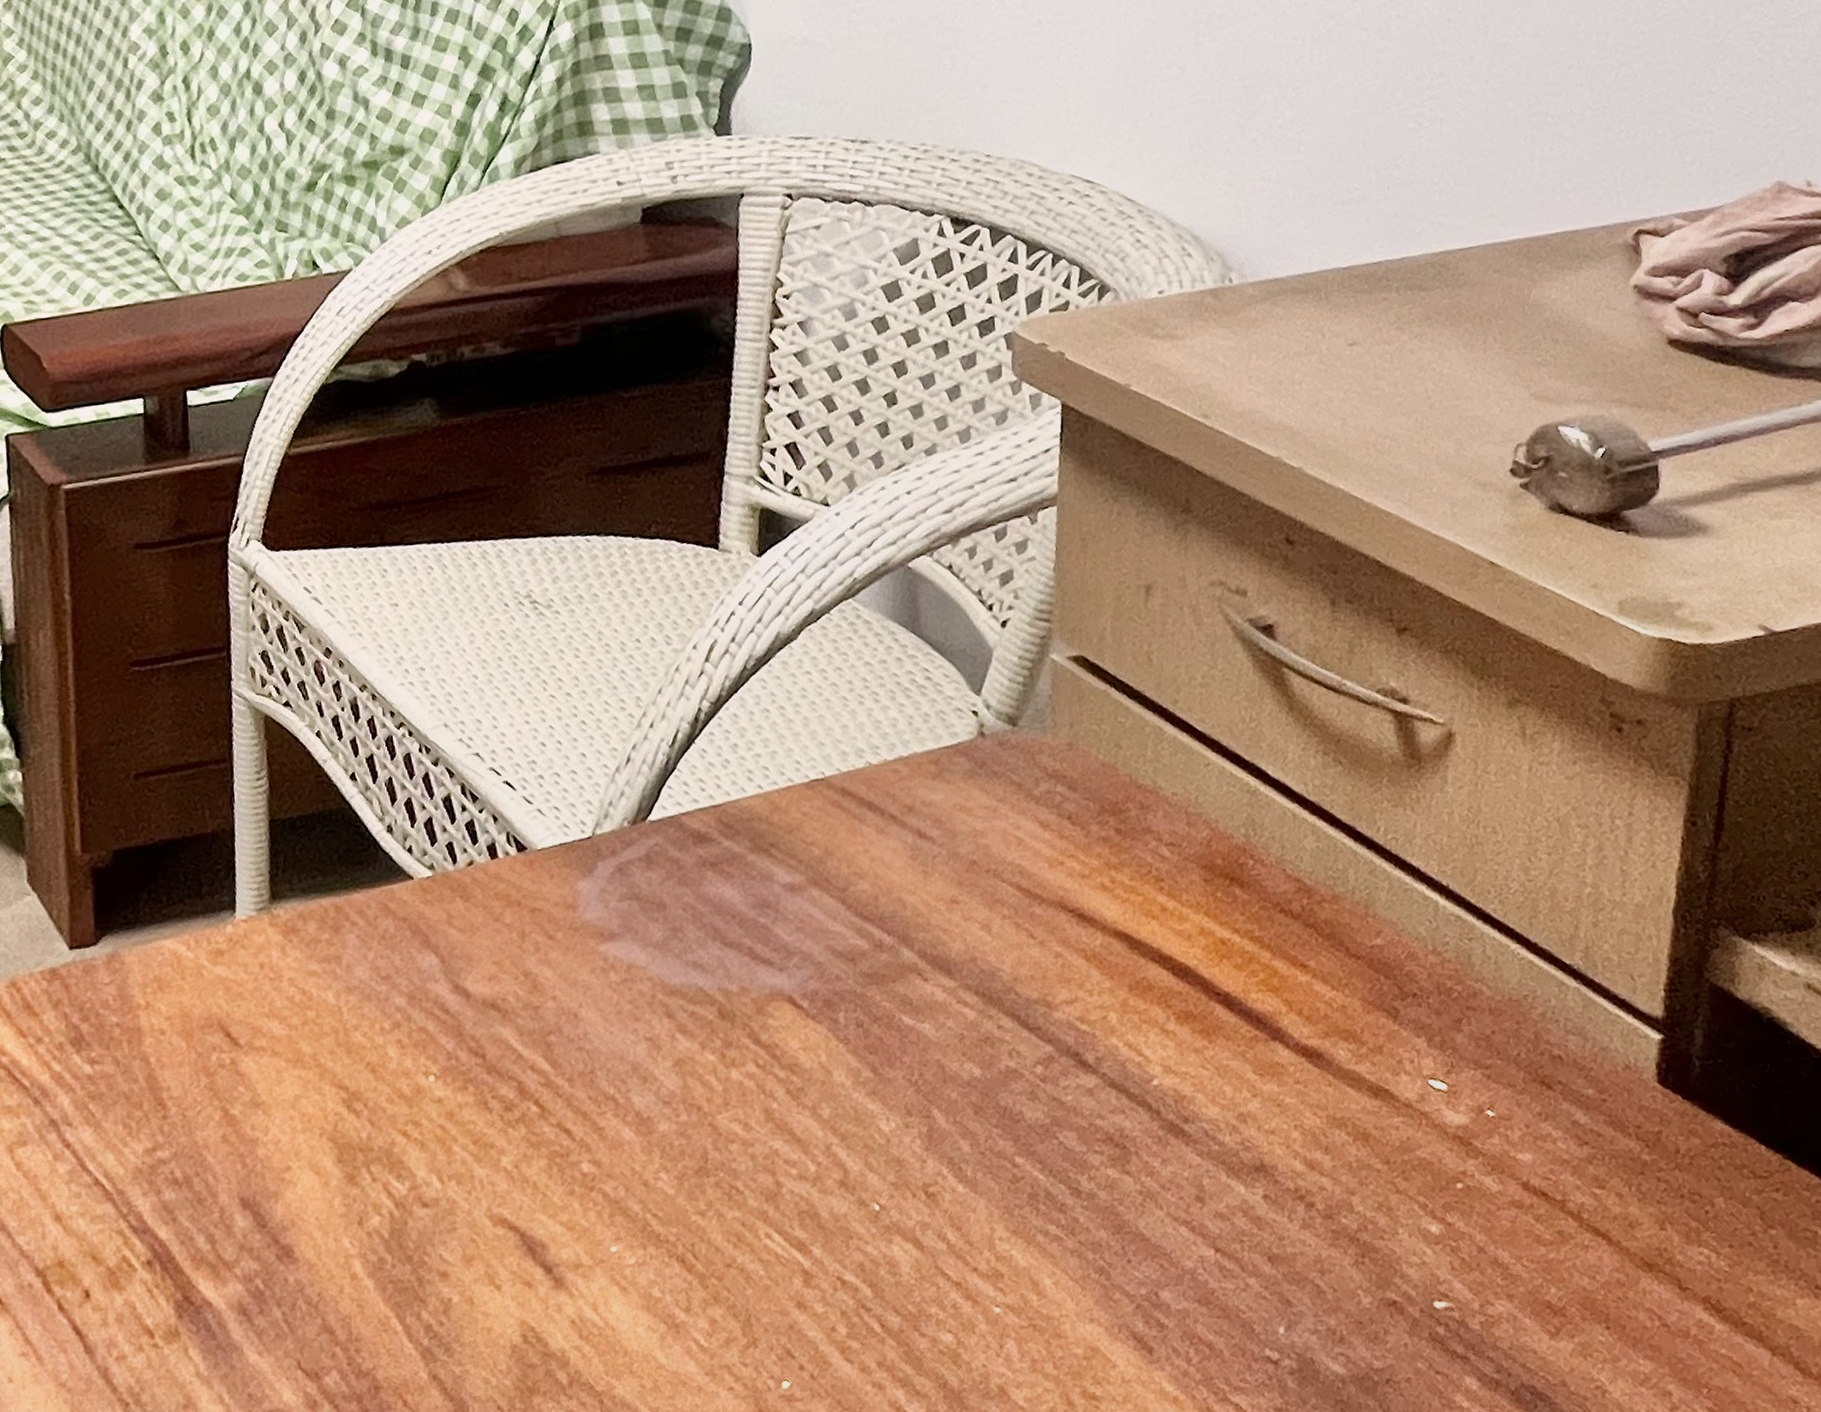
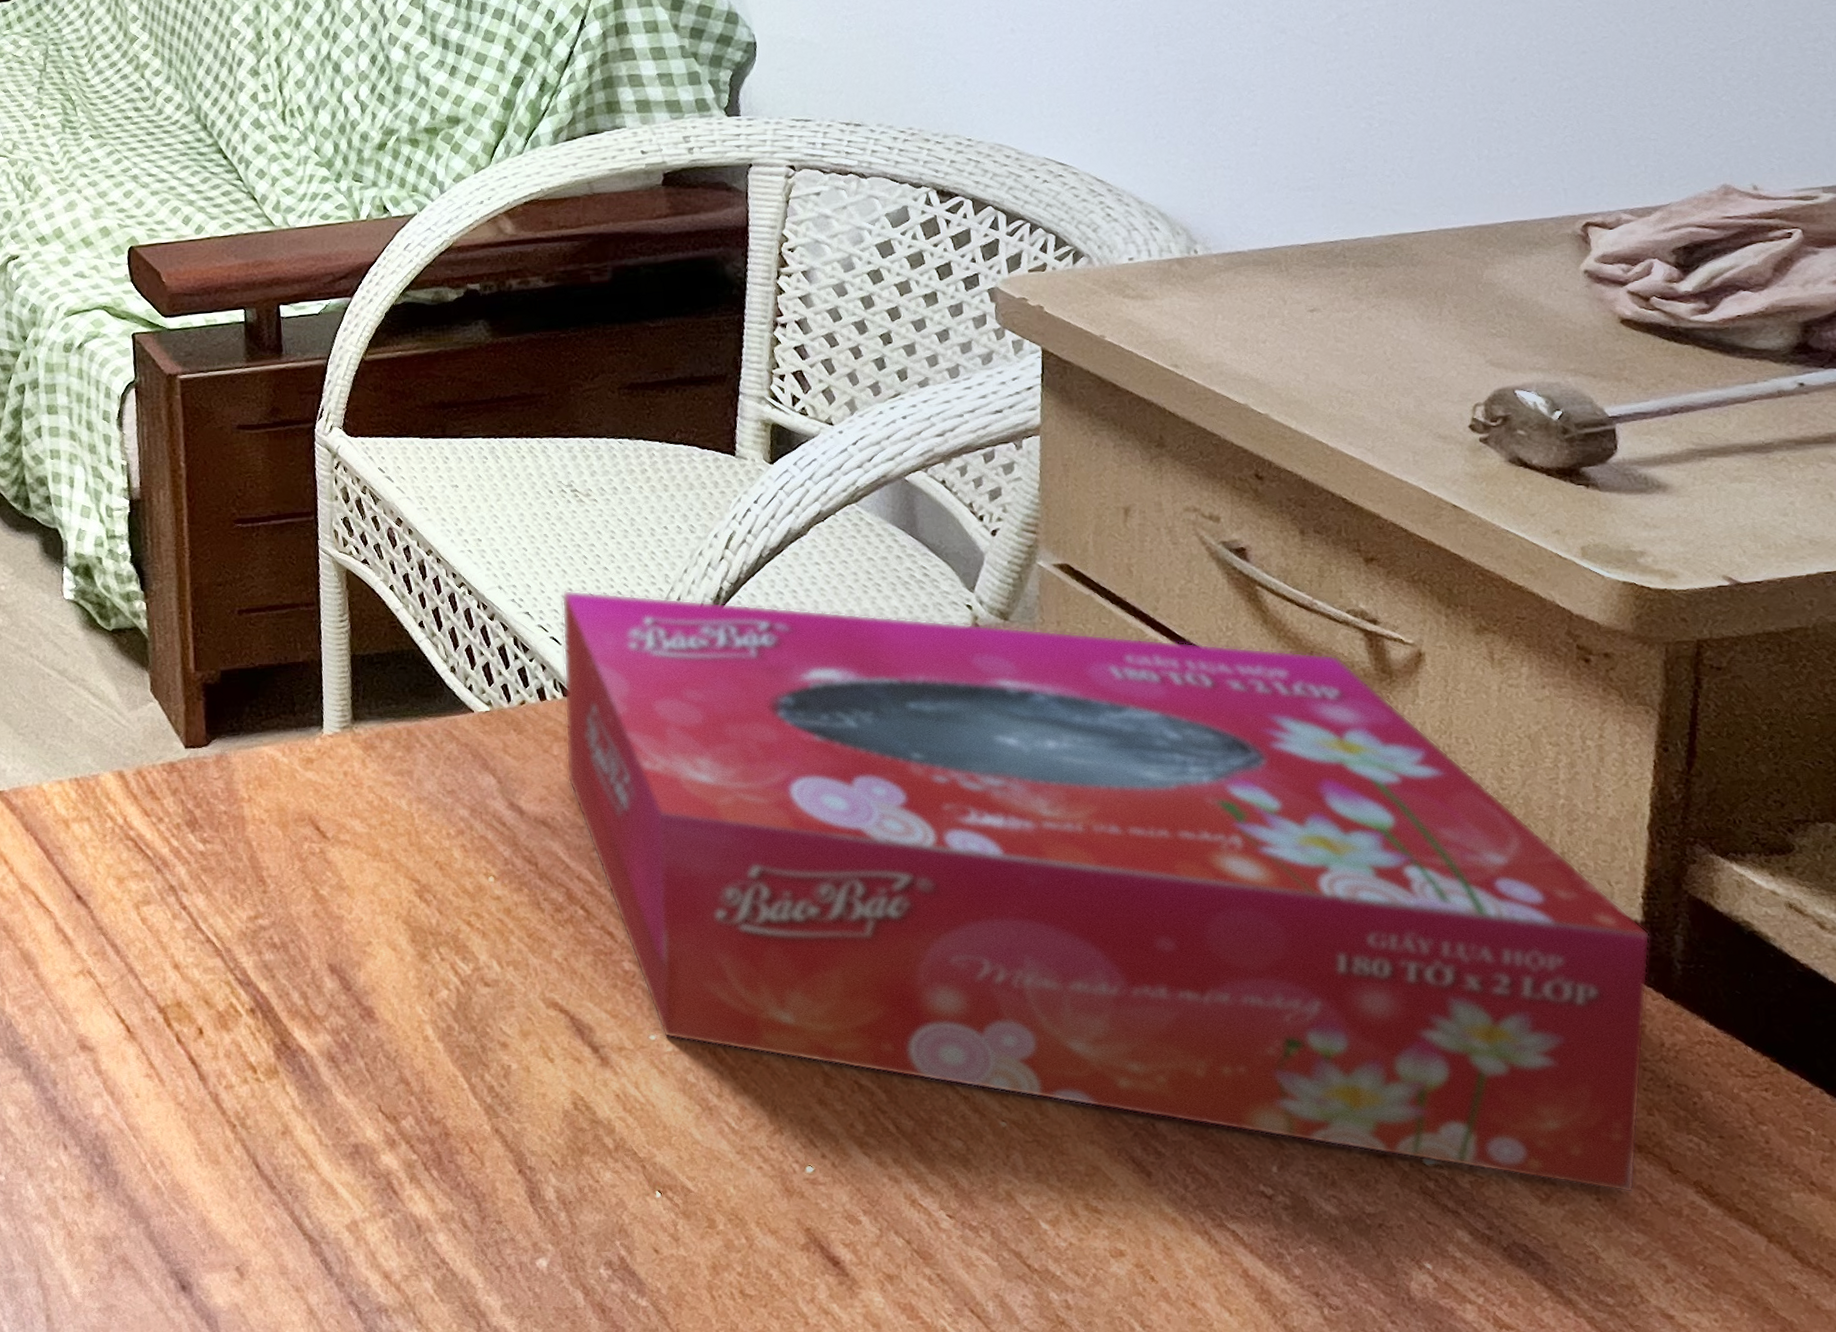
tissue box: none [517,722,1670,1318] -> present [561,590,1650,1193]

